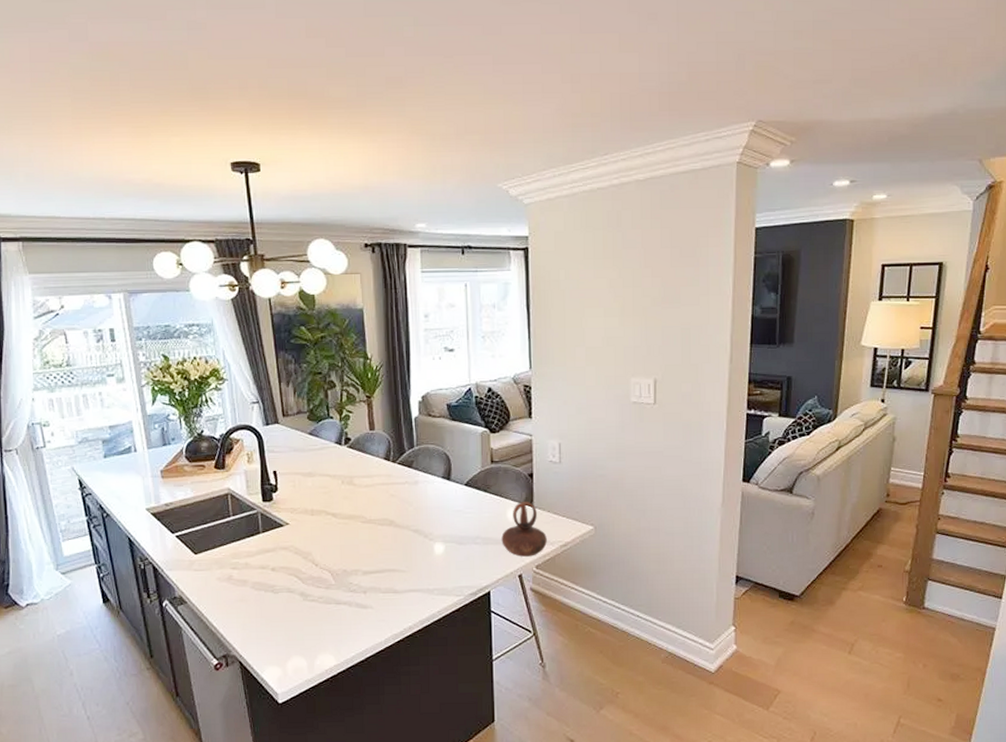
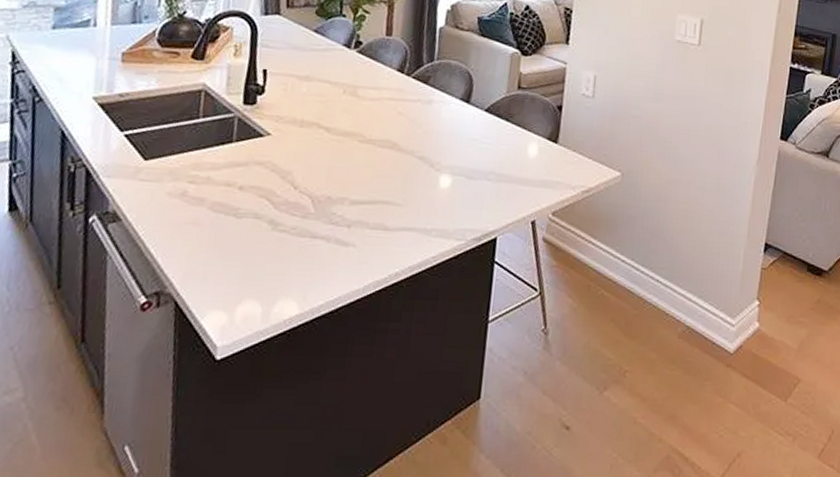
teapot: present [501,501,547,557] -> none [517,136,569,201]

